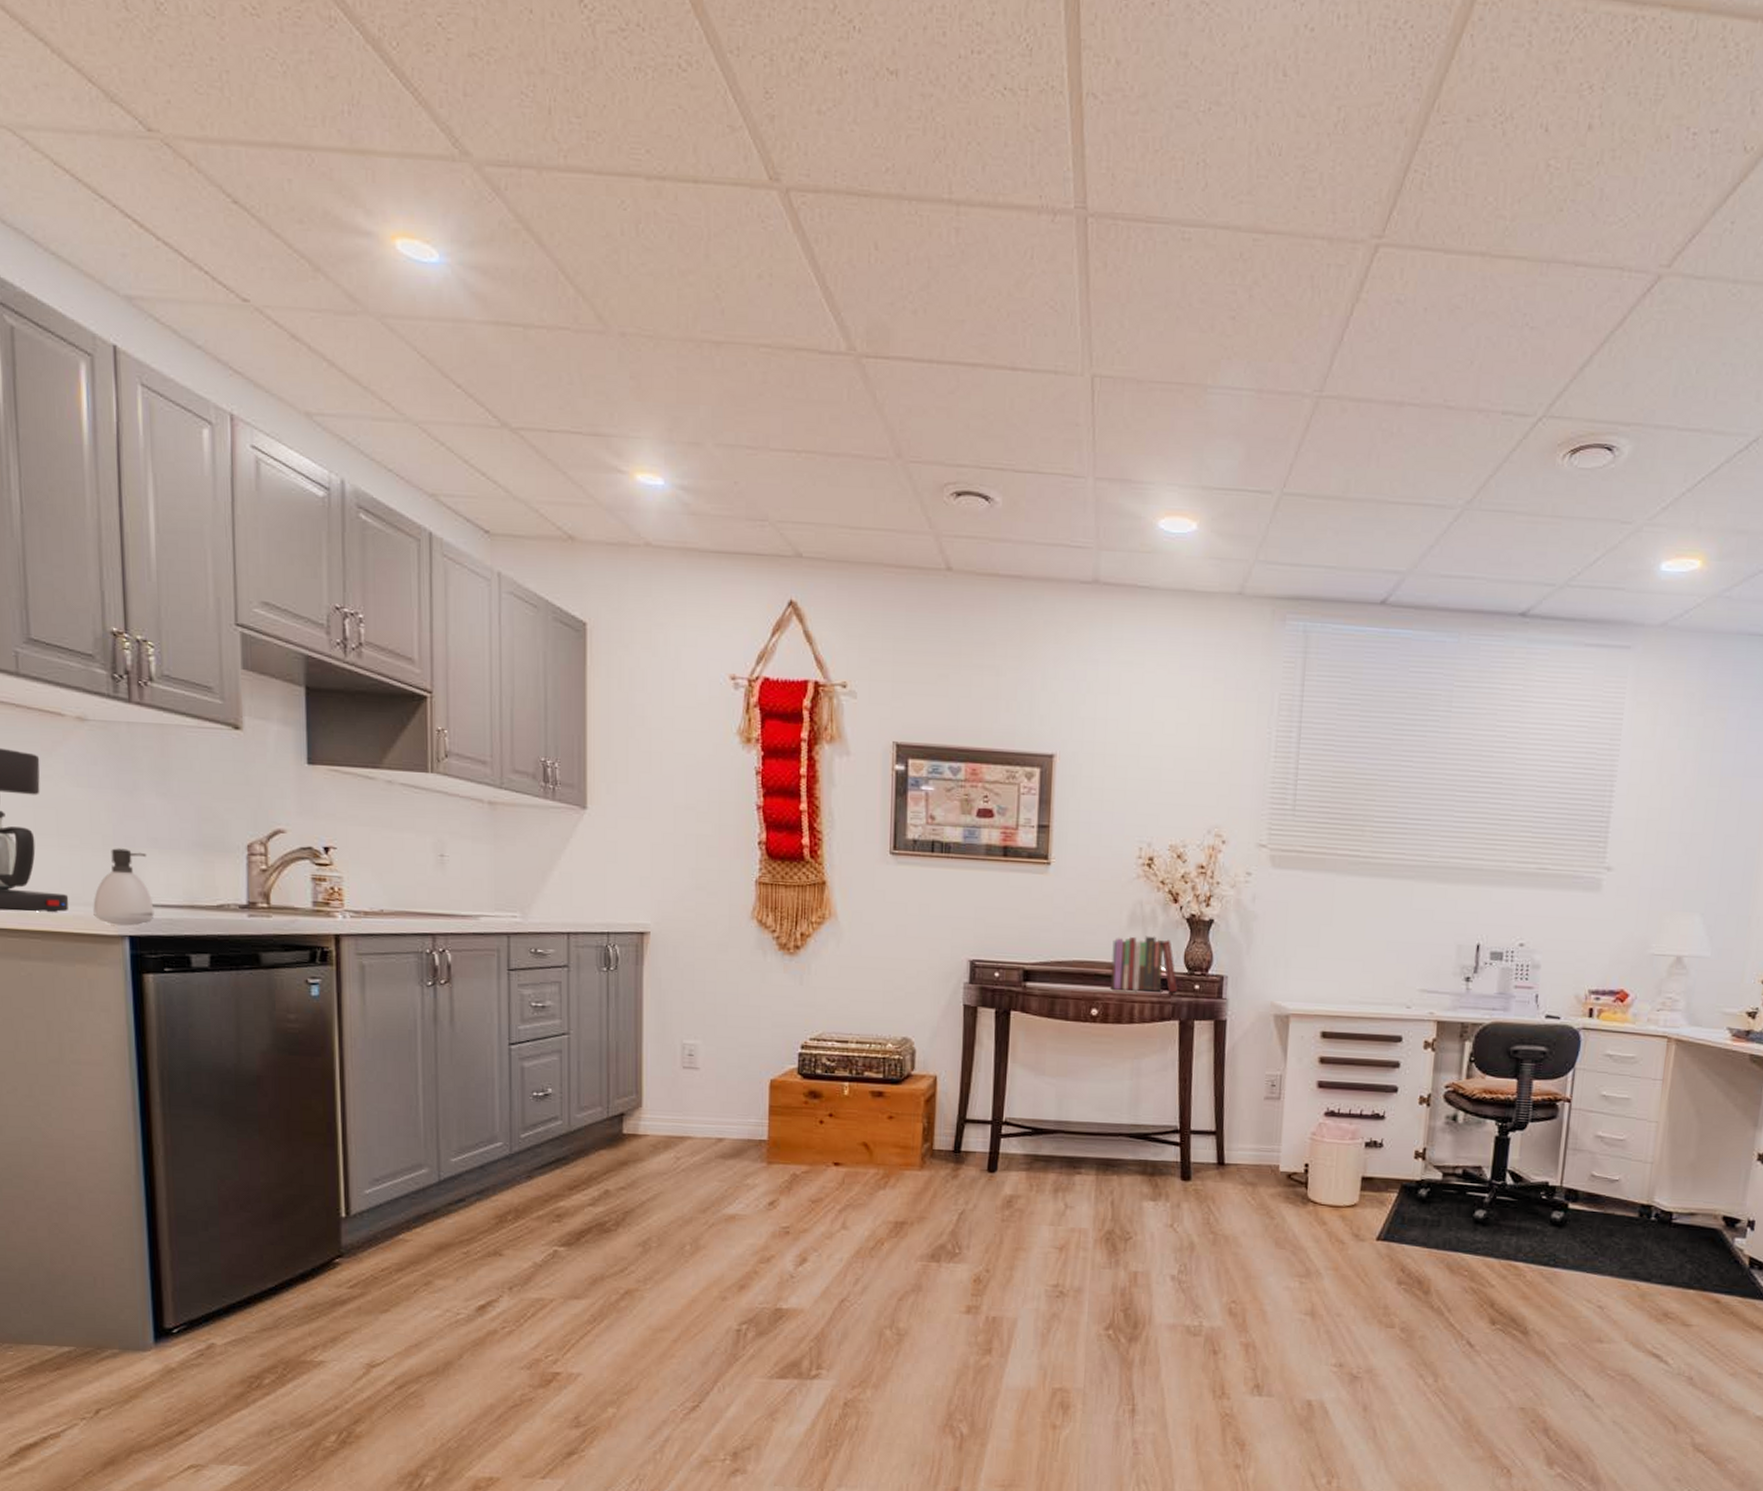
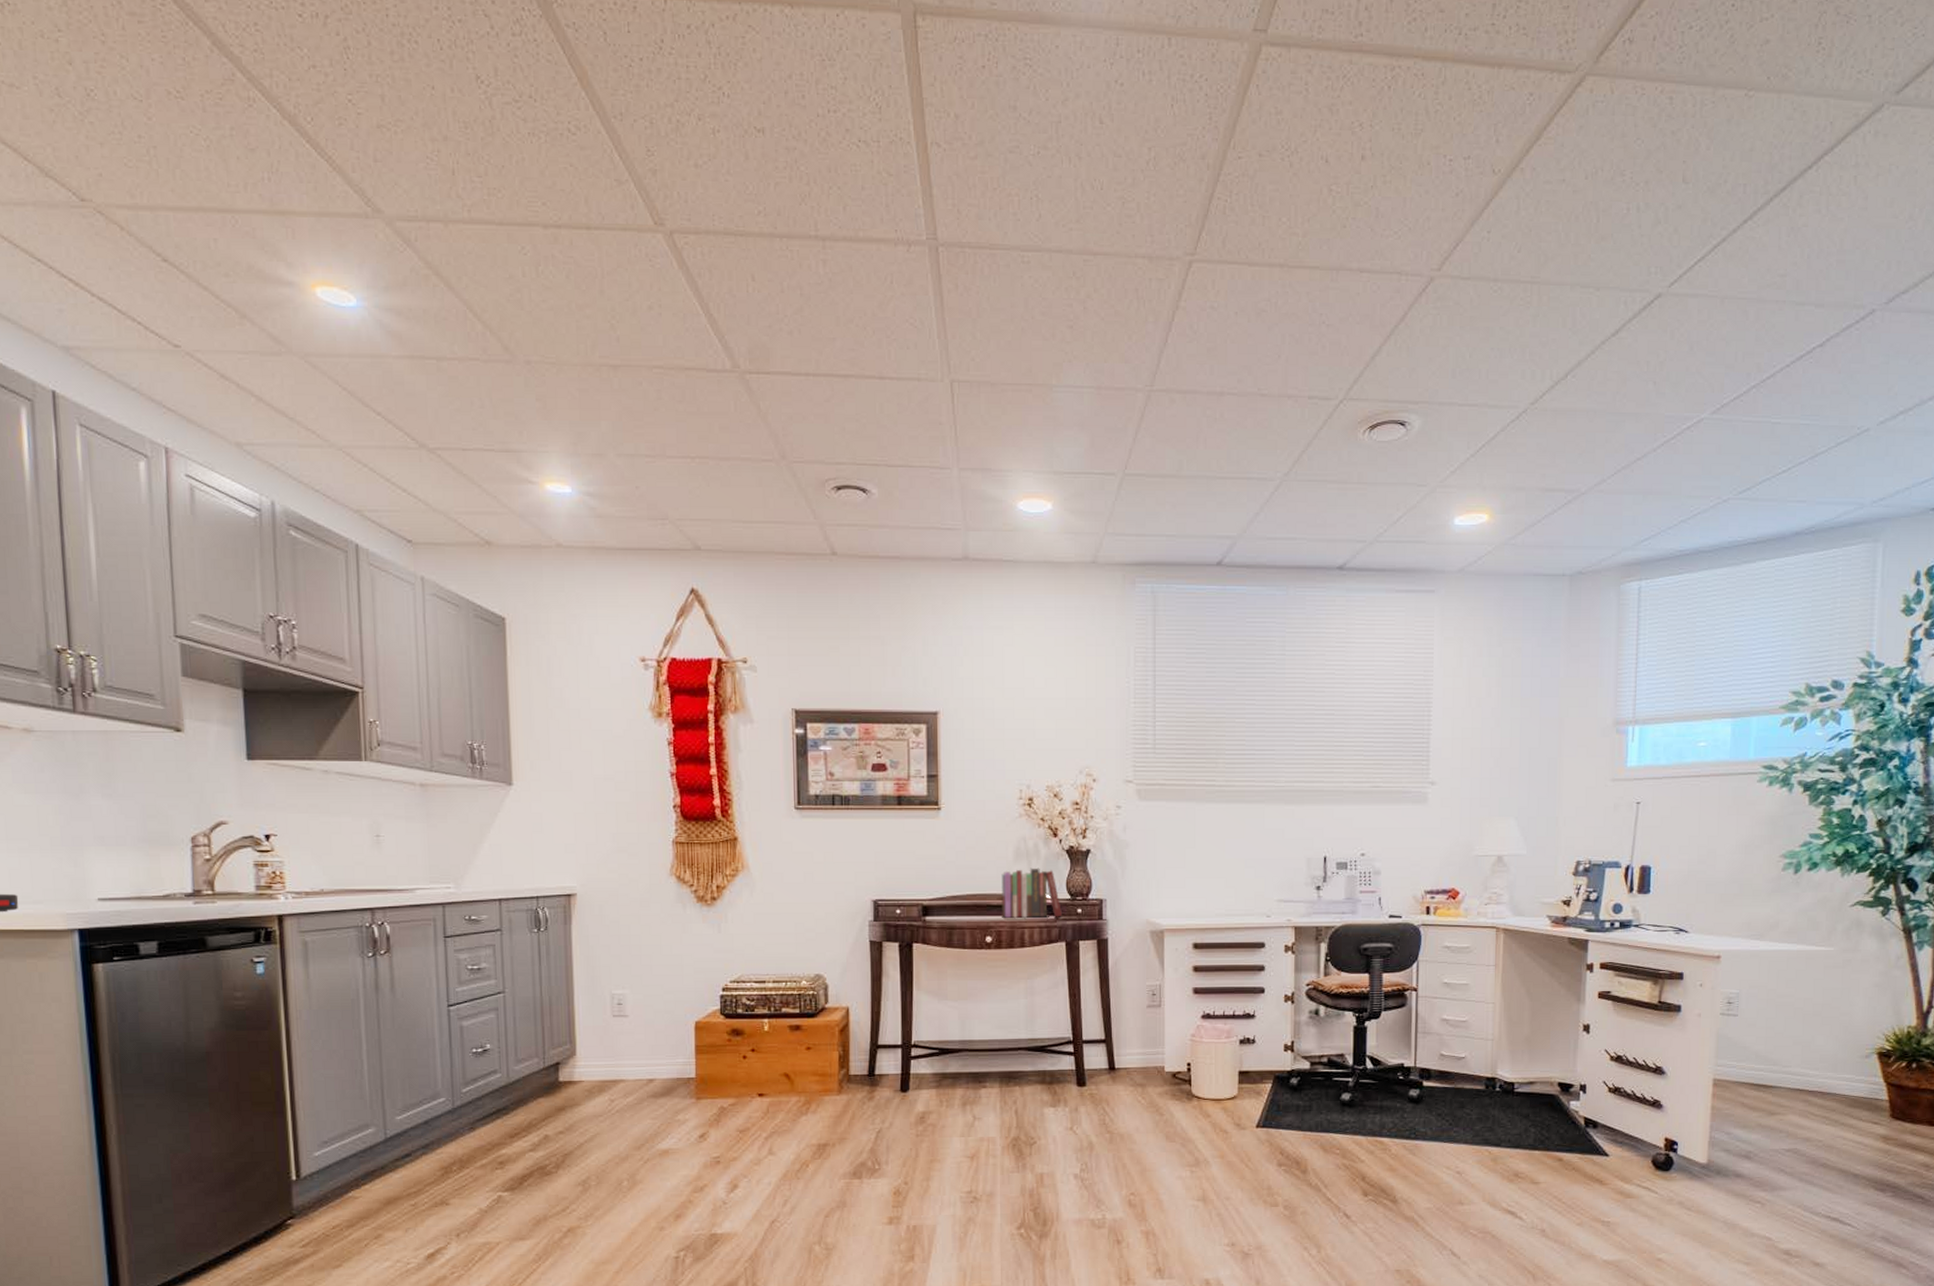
soap dispenser: present [93,848,154,926] -> none [42,848,103,920]

